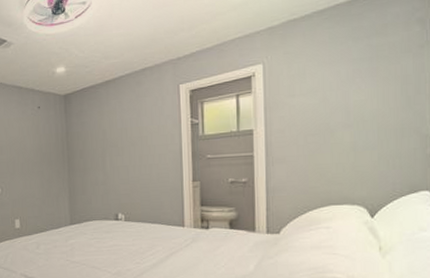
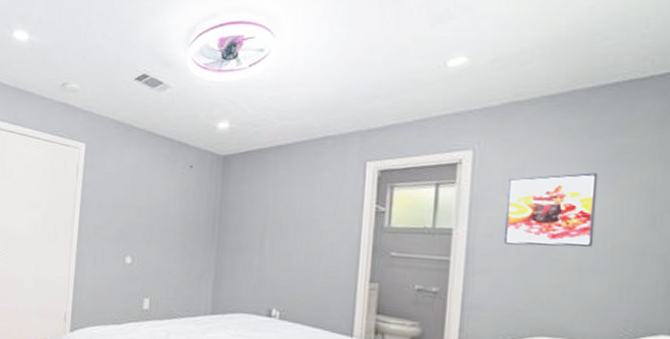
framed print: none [292,69,364,136] -> present [503,172,599,247]

